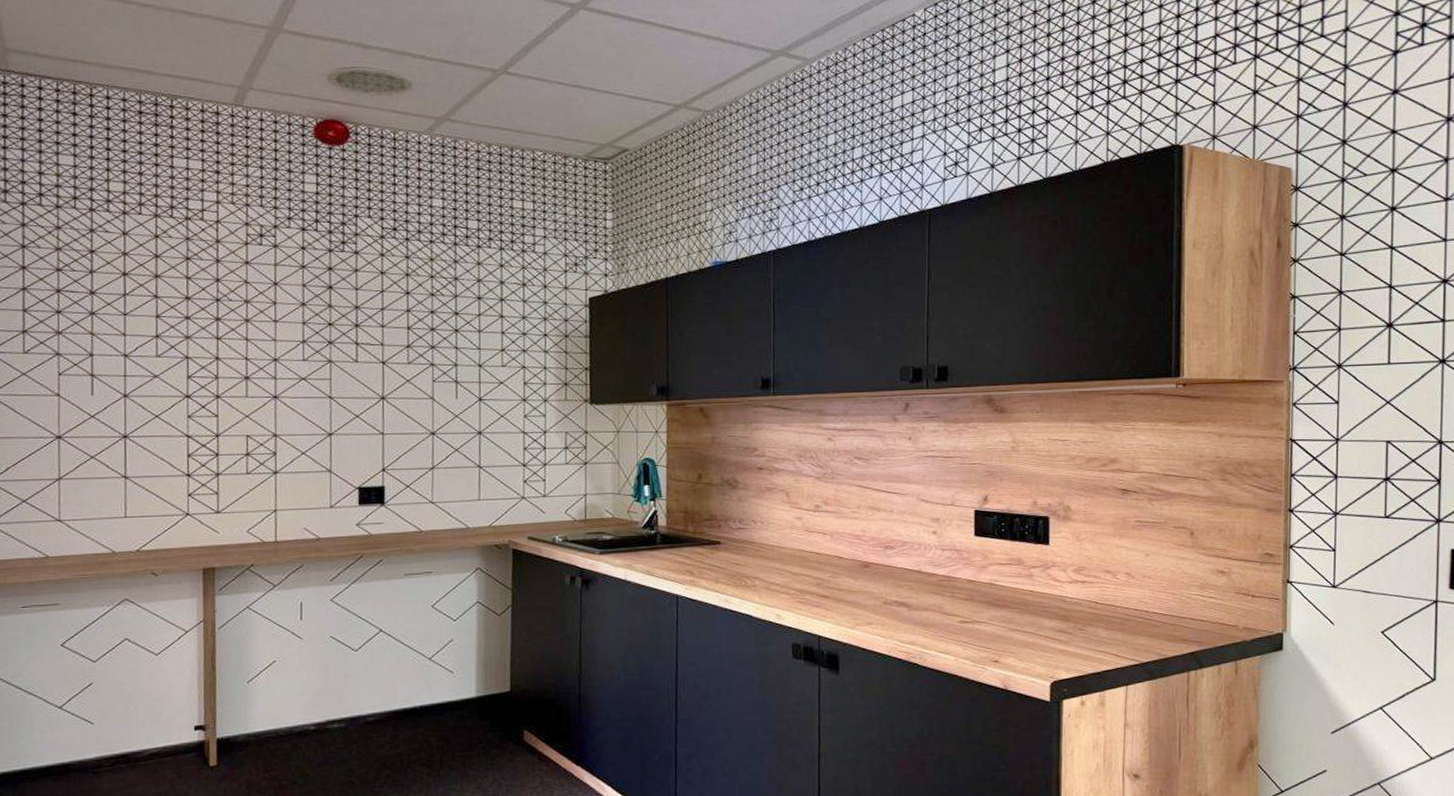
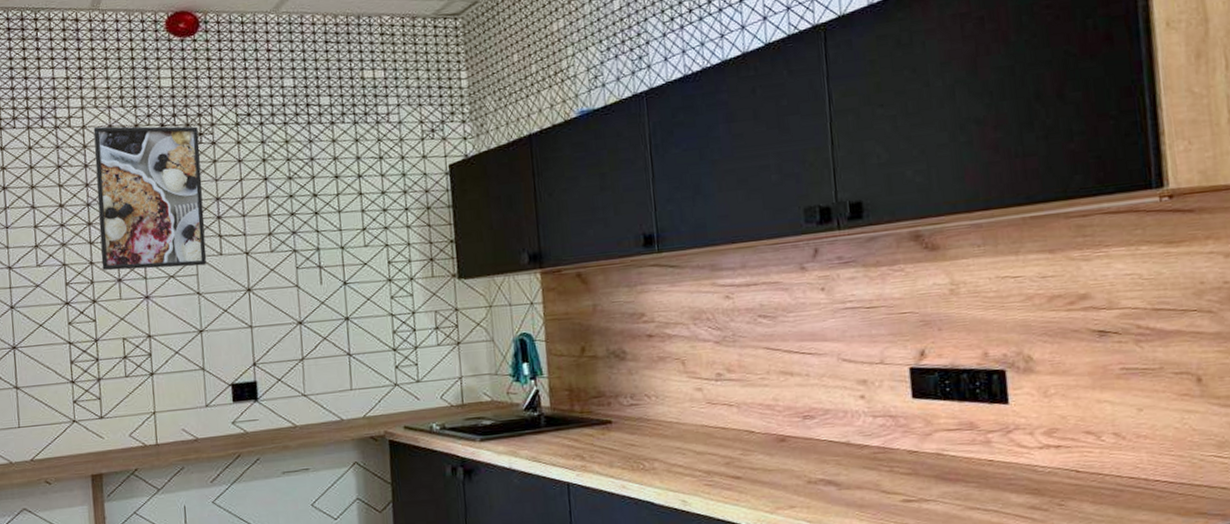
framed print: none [228,223,342,371] -> present [93,126,207,271]

